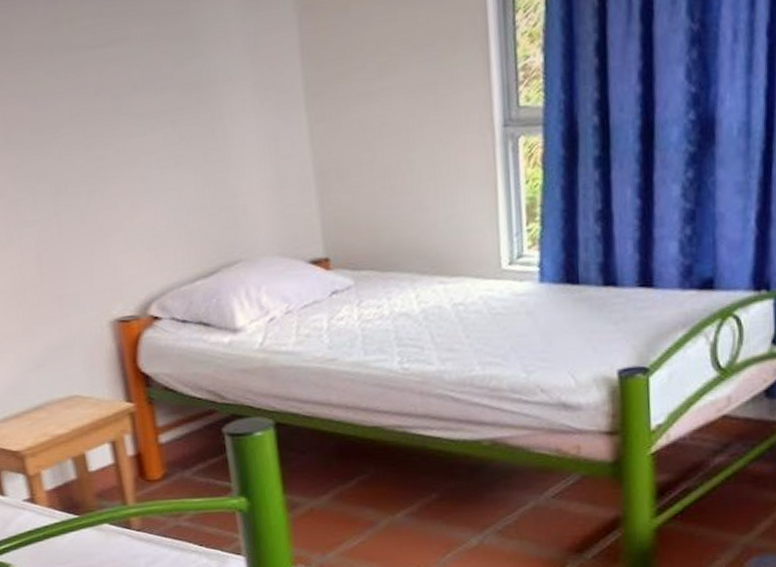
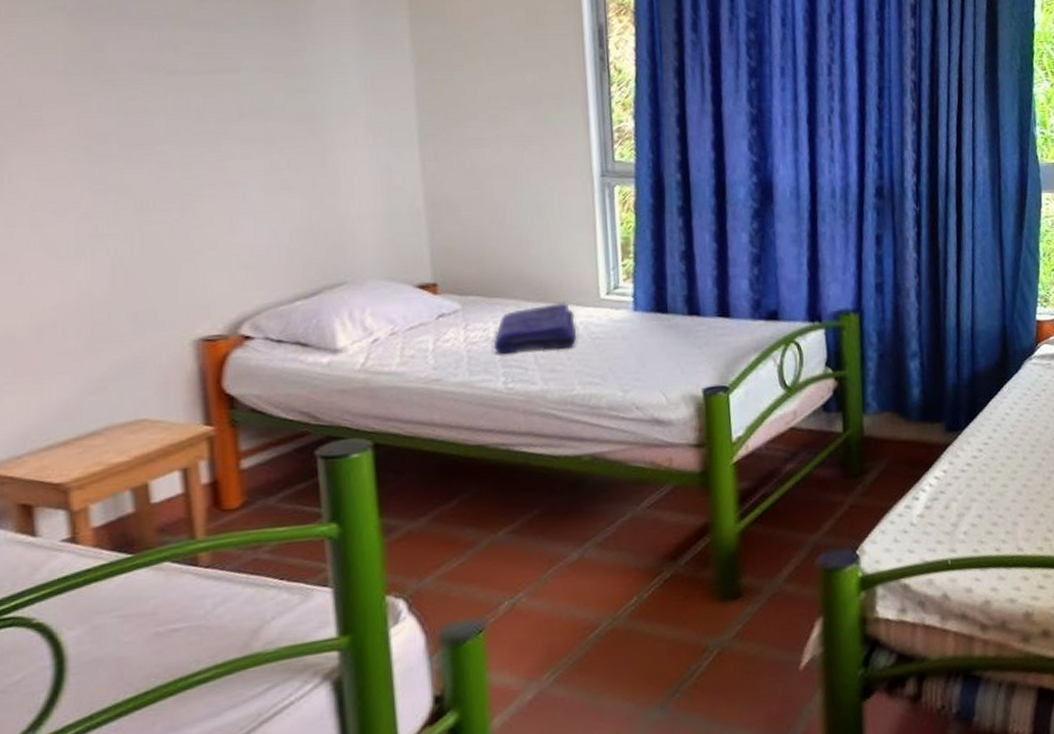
towel: none [388,274,477,333] -> present [493,301,578,355]

